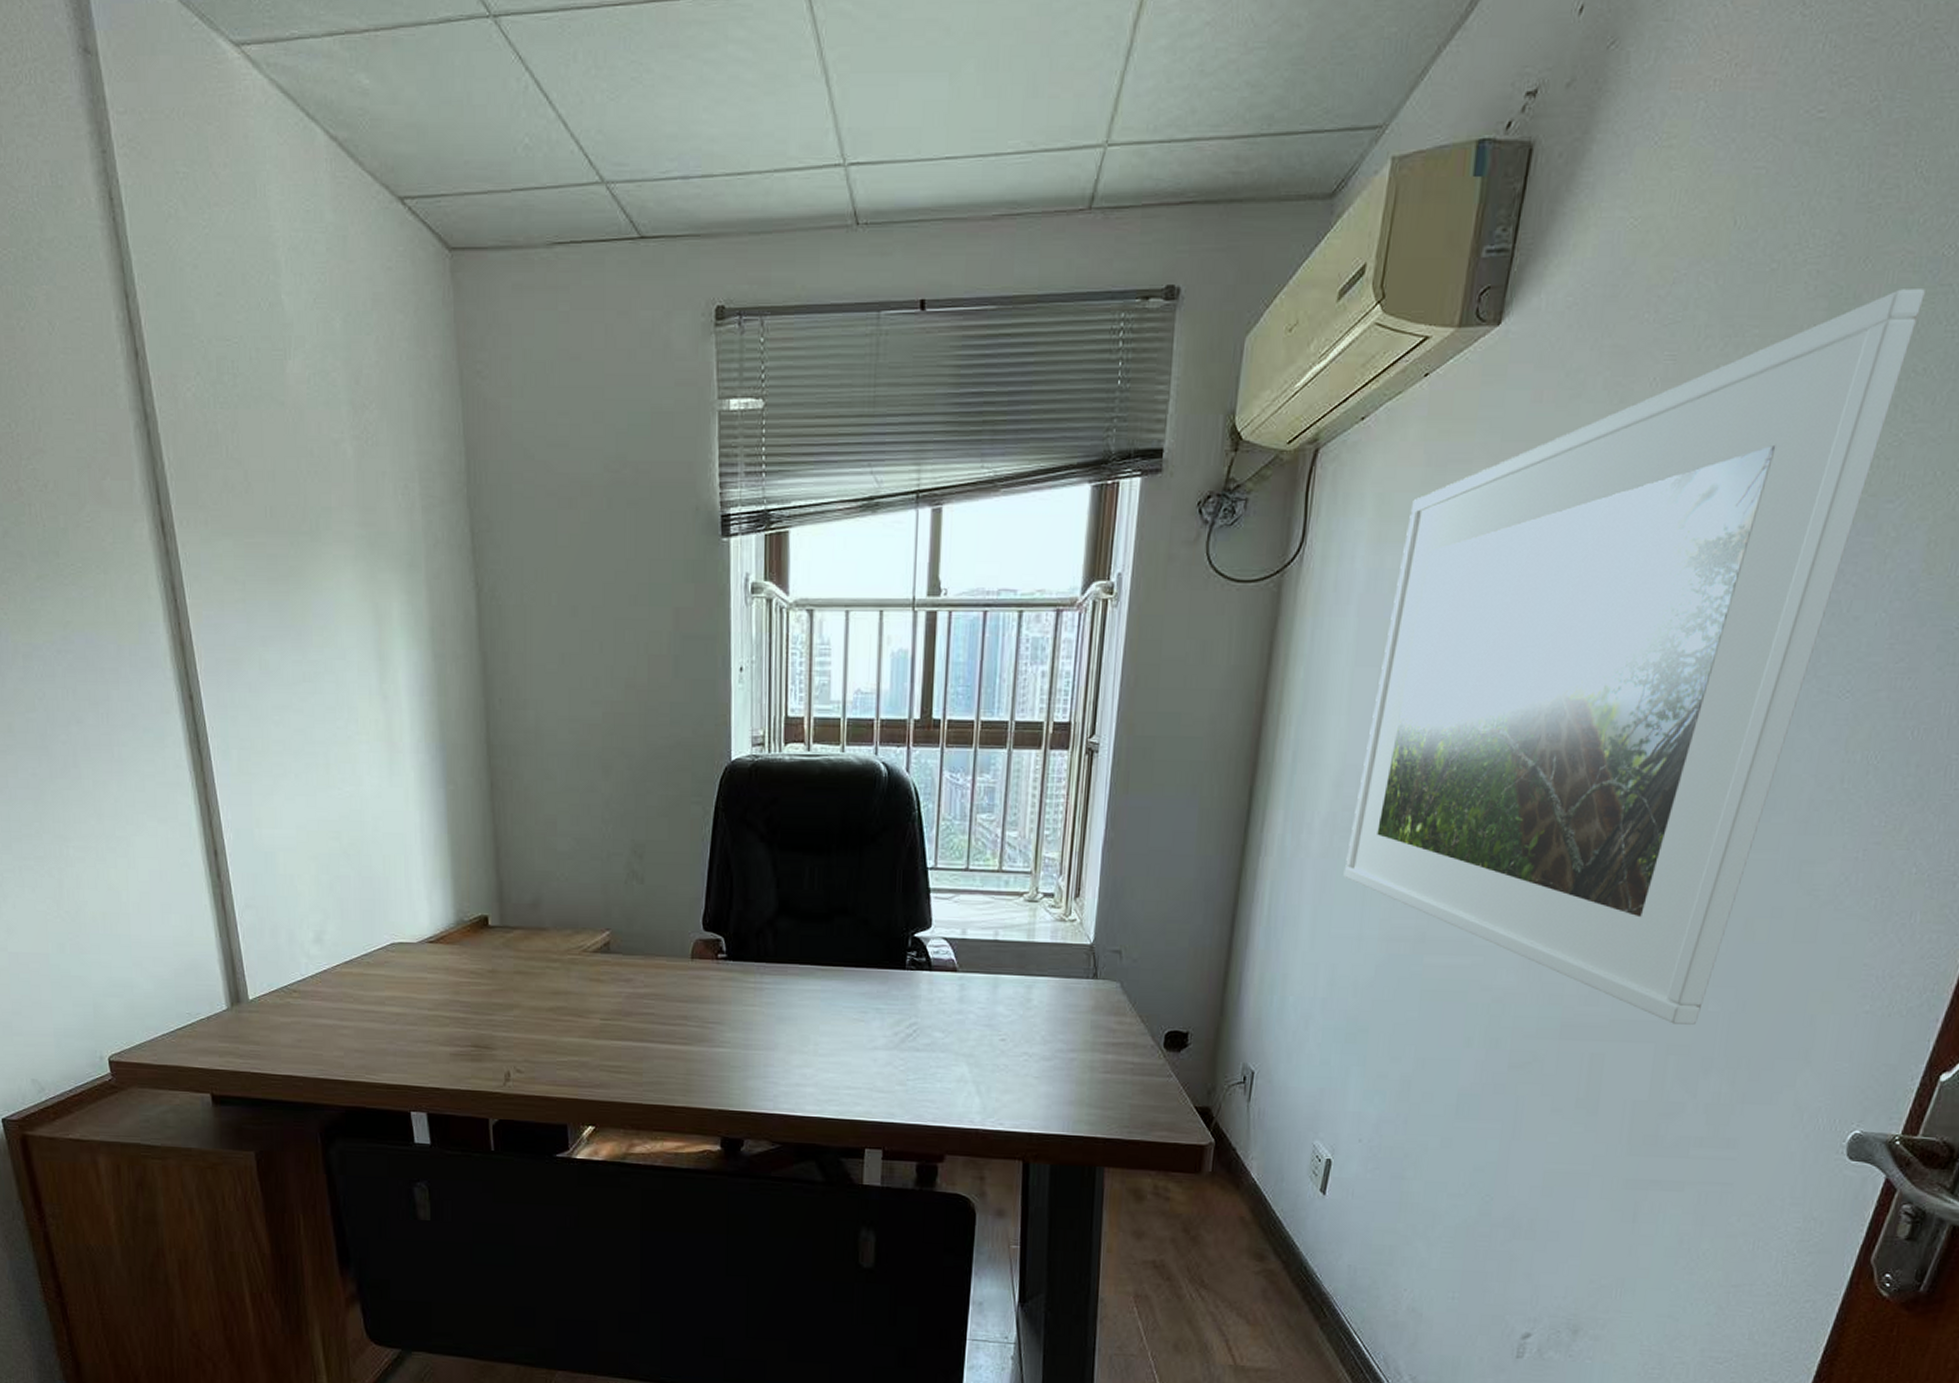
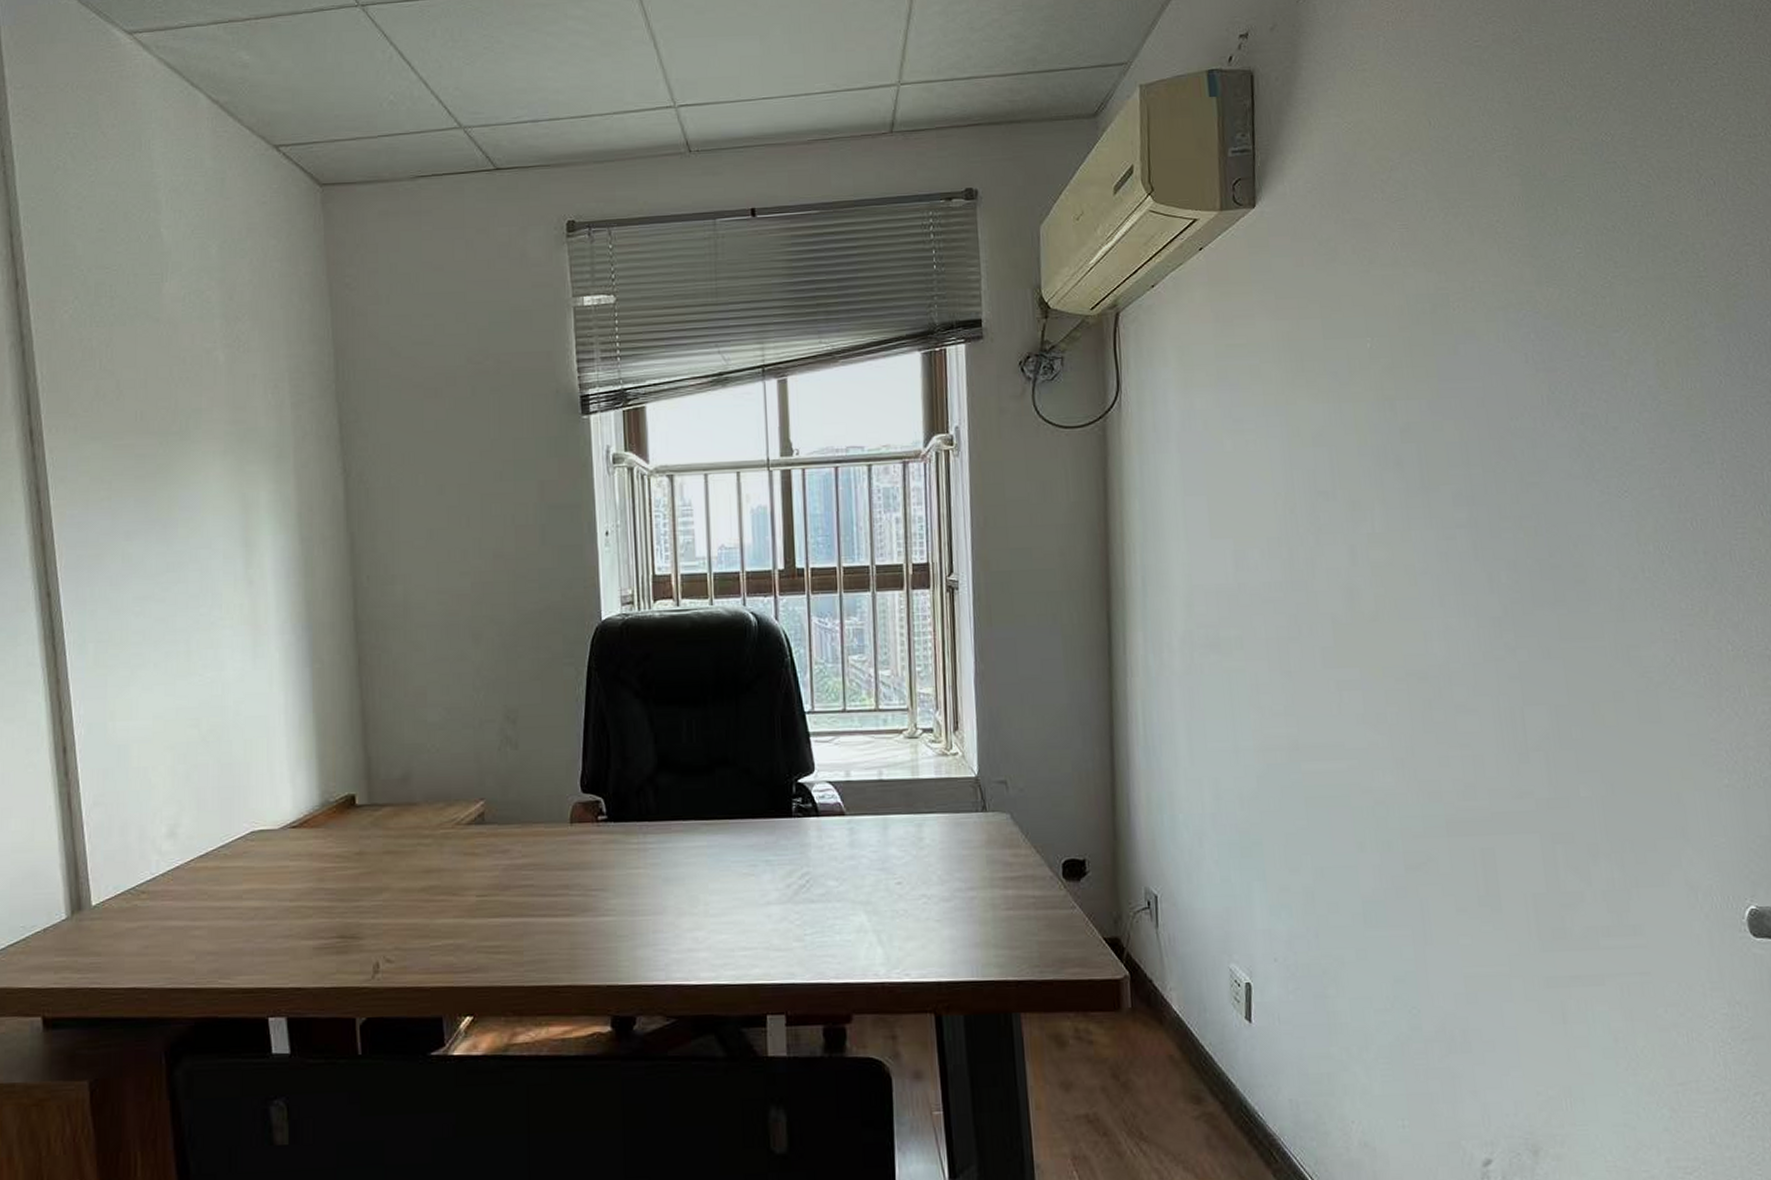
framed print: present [1343,289,1927,1026] -> none [1208,166,1597,813]

